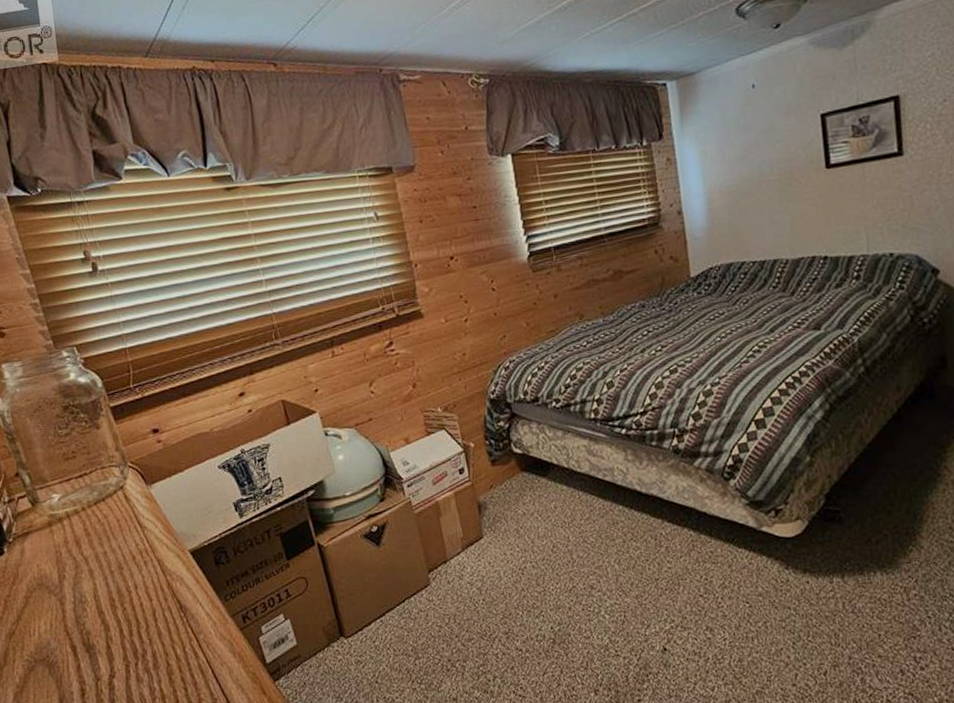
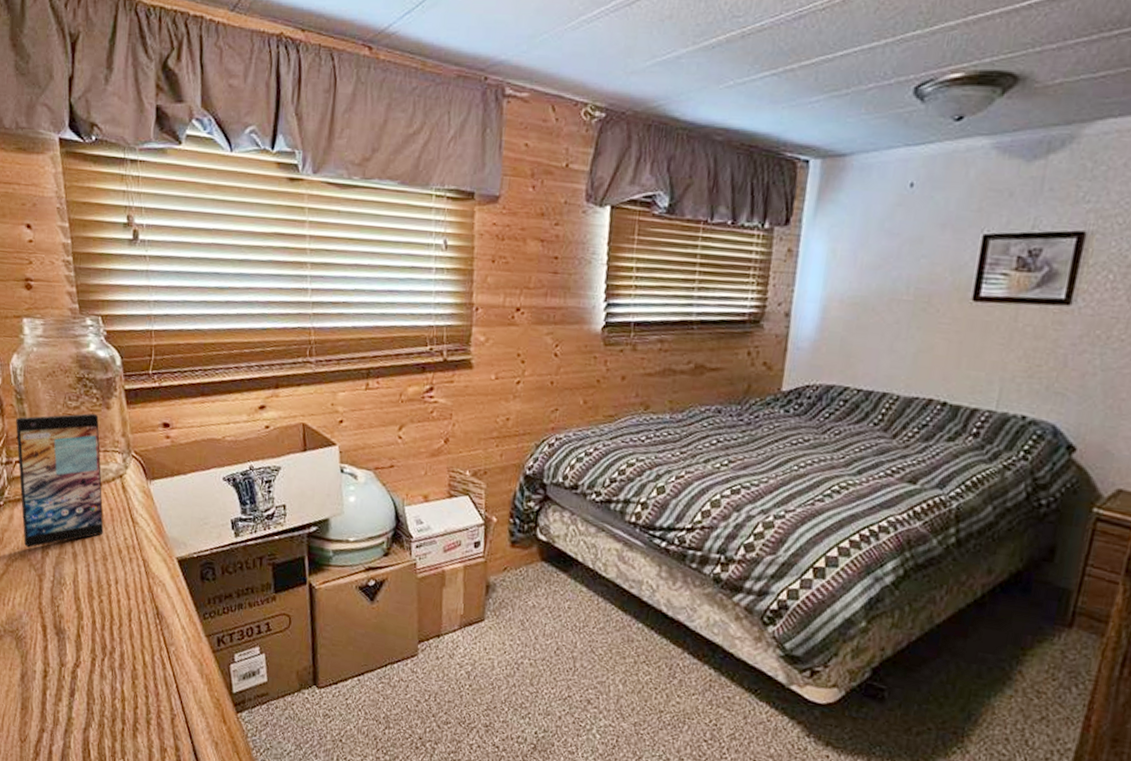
smartphone: none [11,436,115,576] -> present [16,413,104,548]

